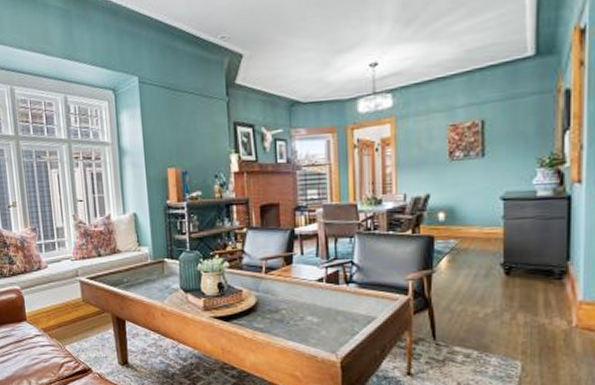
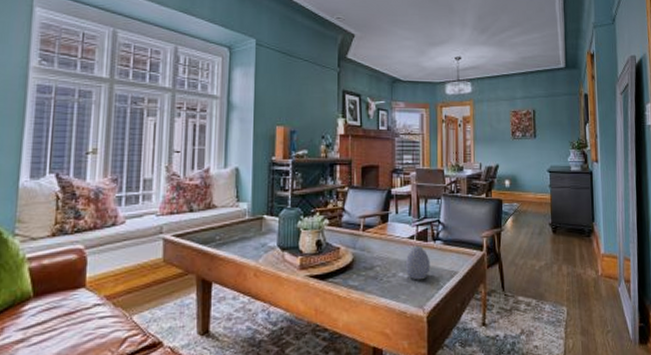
decorative egg: none [313,290,343,325] -> present [405,246,431,280]

